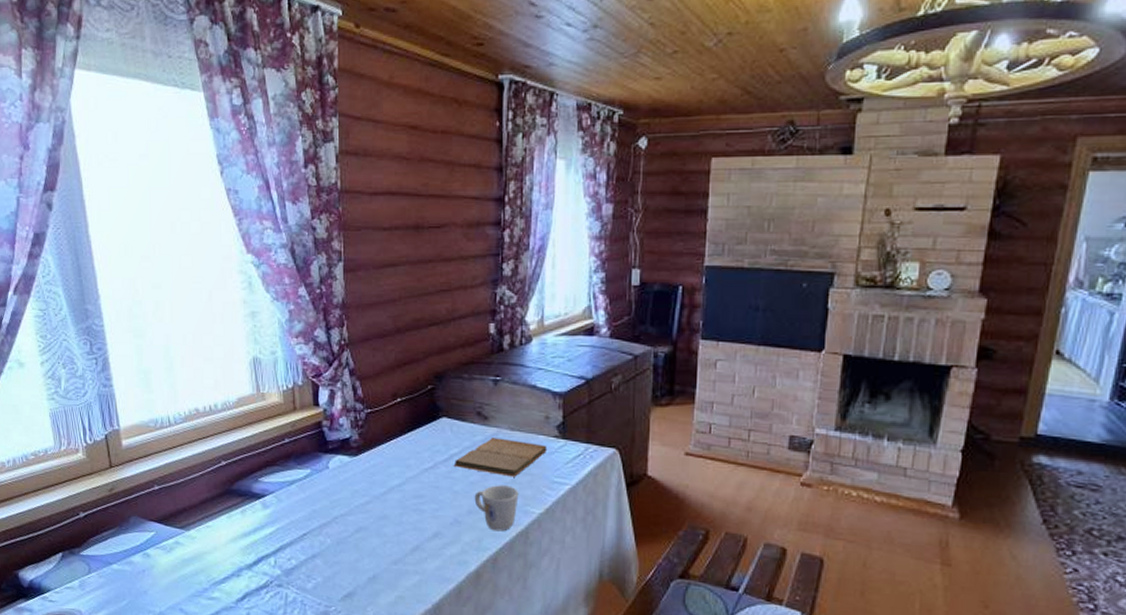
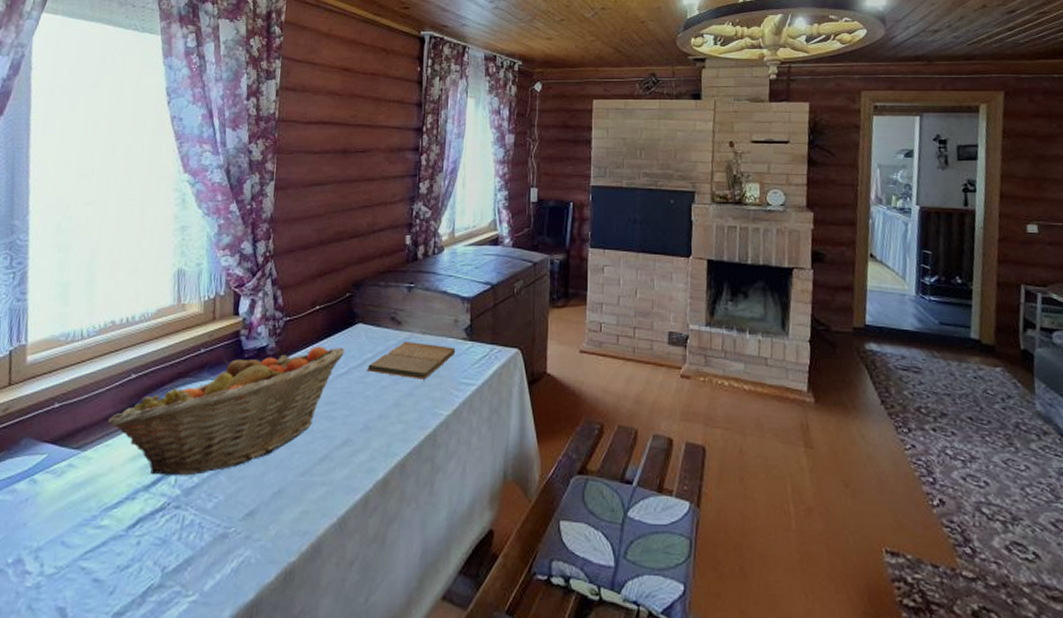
fruit basket: none [205,439,431,559] -> present [107,346,346,476]
mug: present [474,485,519,532] -> none [385,388,428,436]

